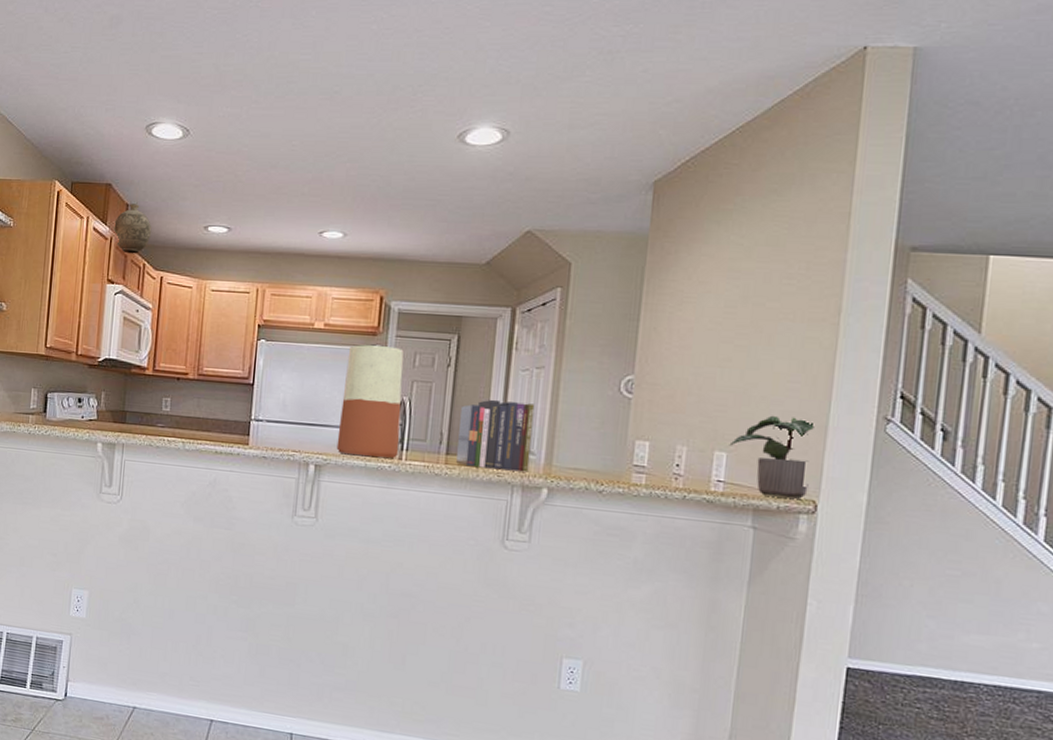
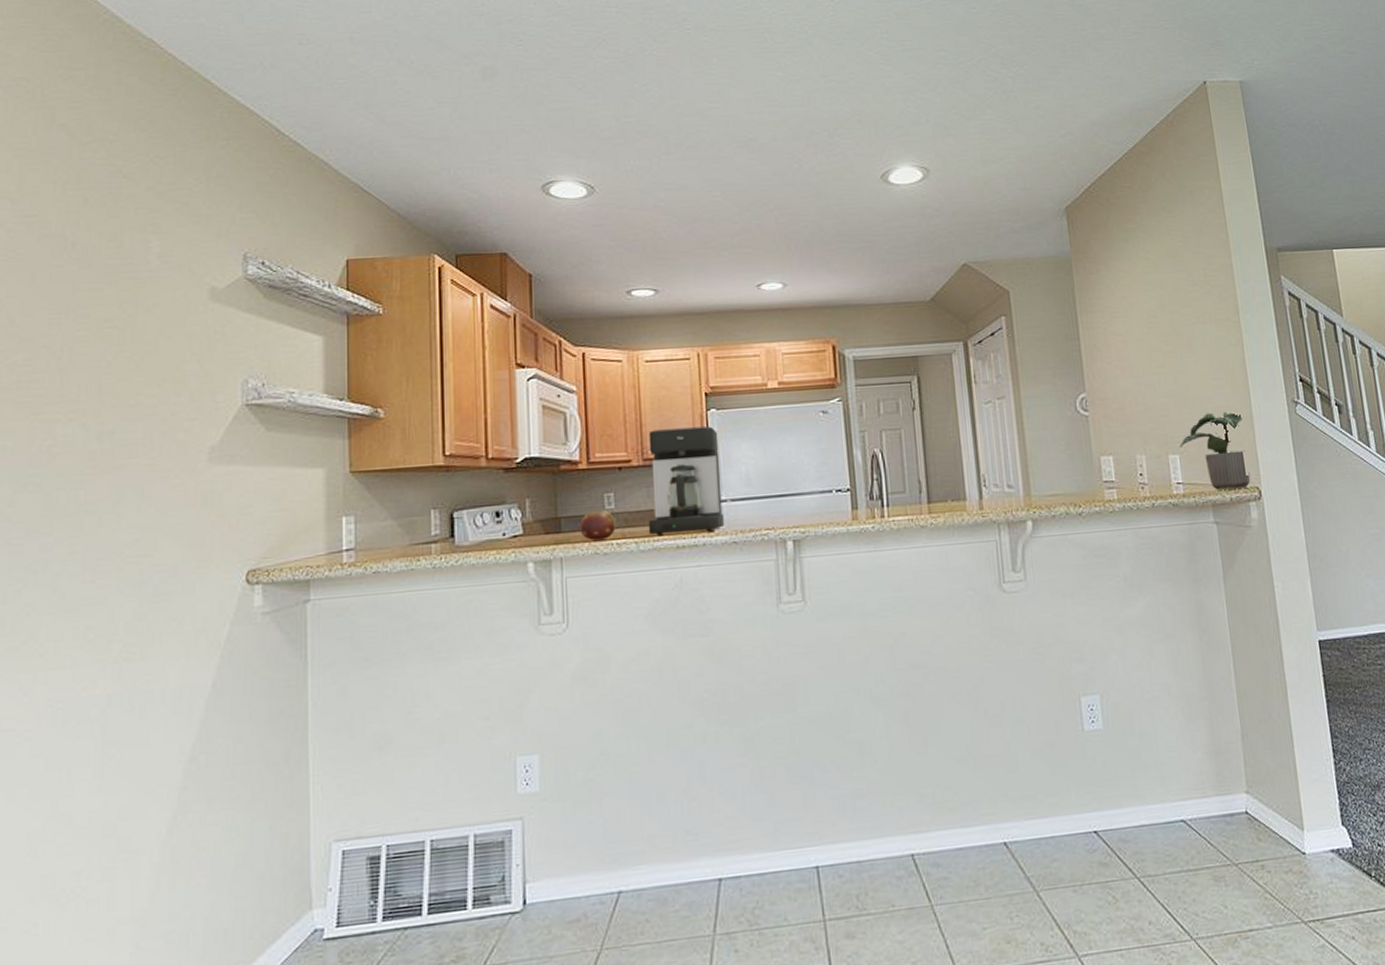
decorative vase: present [112,204,152,254] -> none [515,273,565,331]
fruit: none [140,410,169,436] -> present [579,510,616,542]
coffee maker: none [194,351,264,444] -> present [648,426,725,535]
vase: present [336,345,404,459] -> none [809,397,880,522]
books: present [456,399,535,472] -> none [934,435,1011,513]

